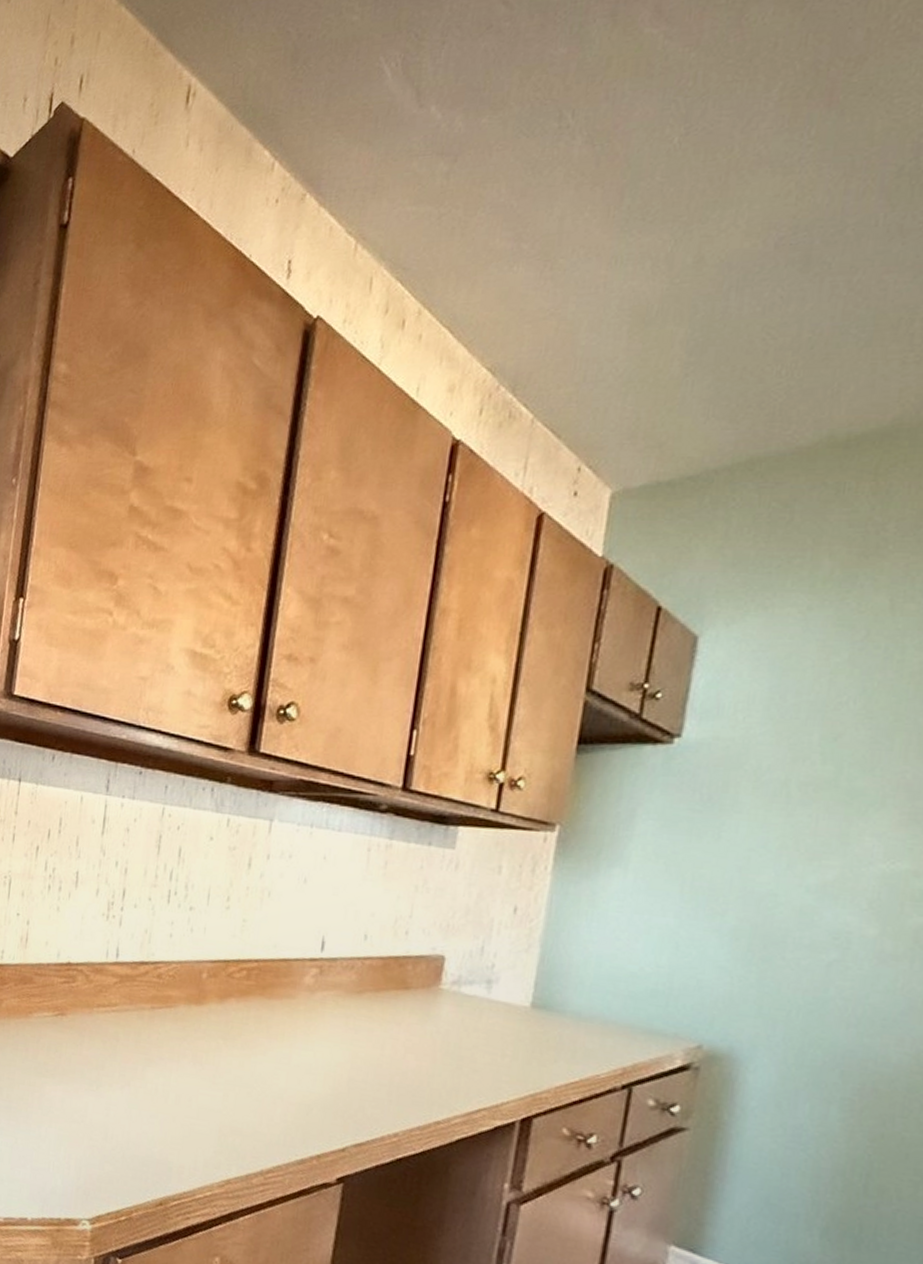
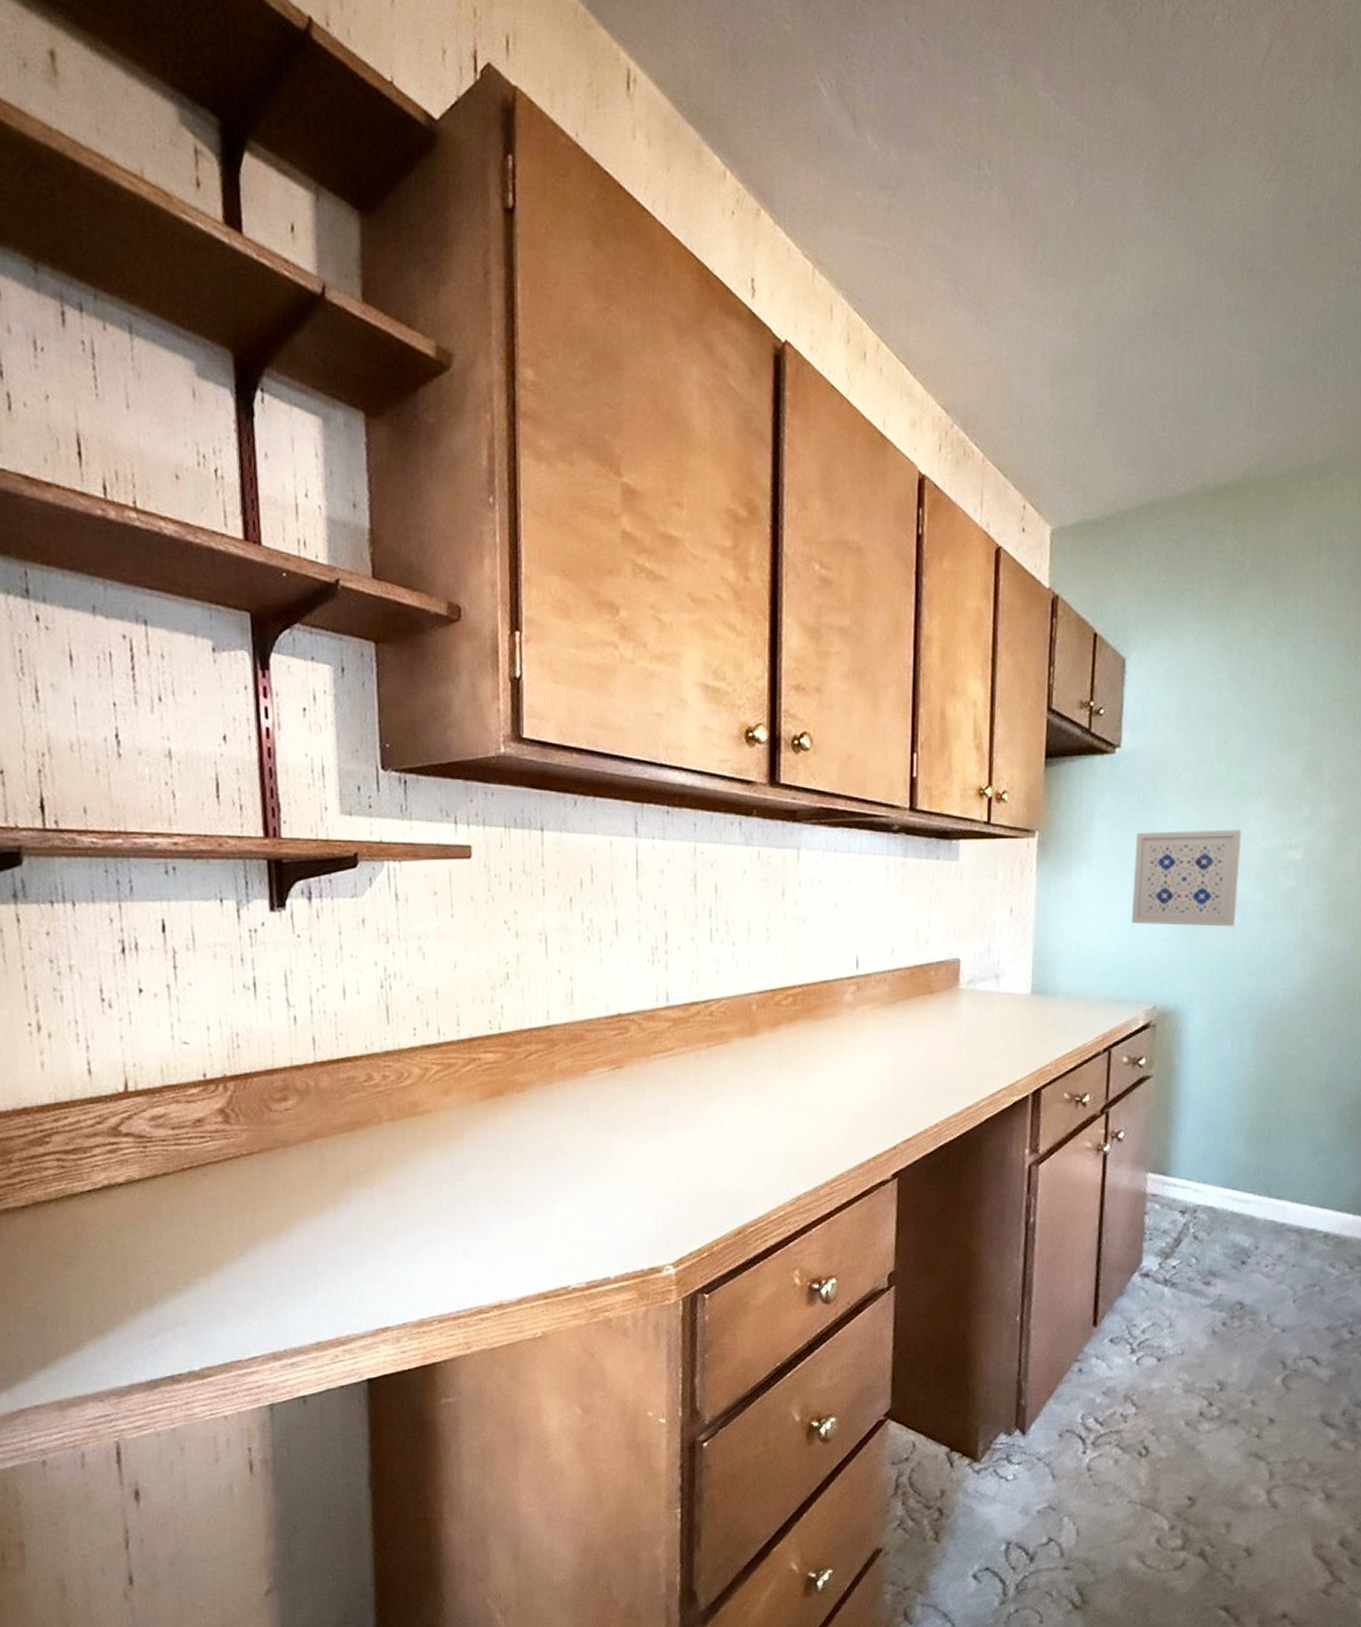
wall art: none [675,837,852,964] -> present [1131,829,1242,927]

